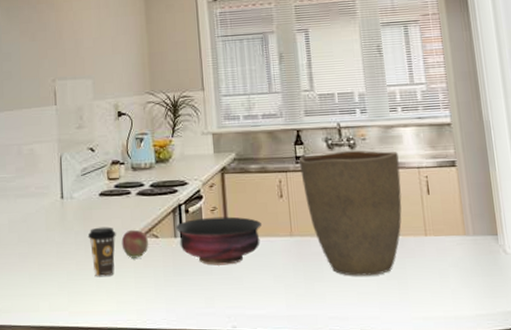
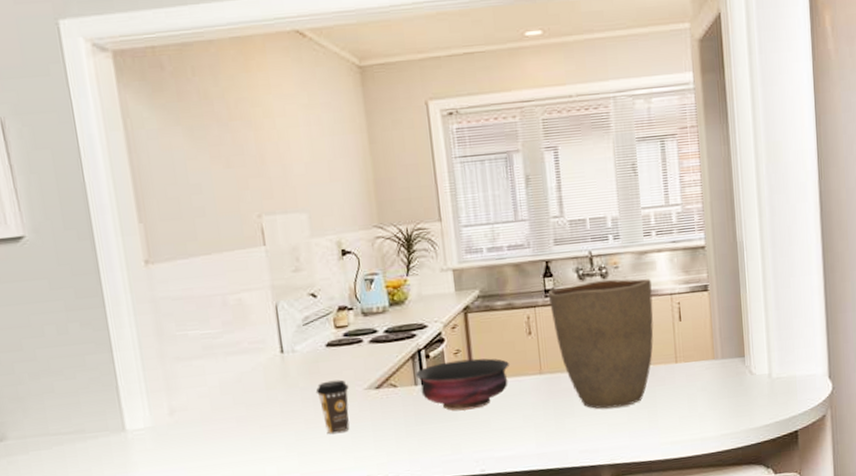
fruit: present [121,229,148,258] -> none [355,380,386,411]

